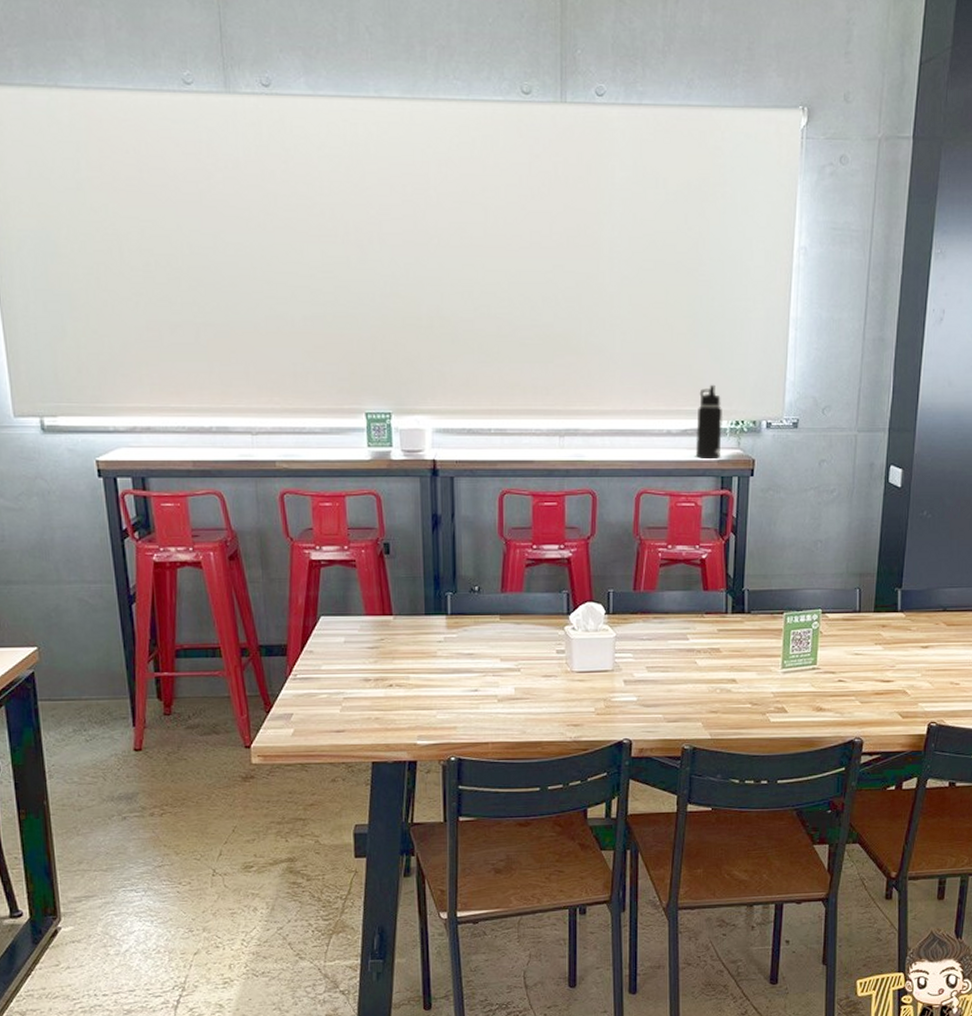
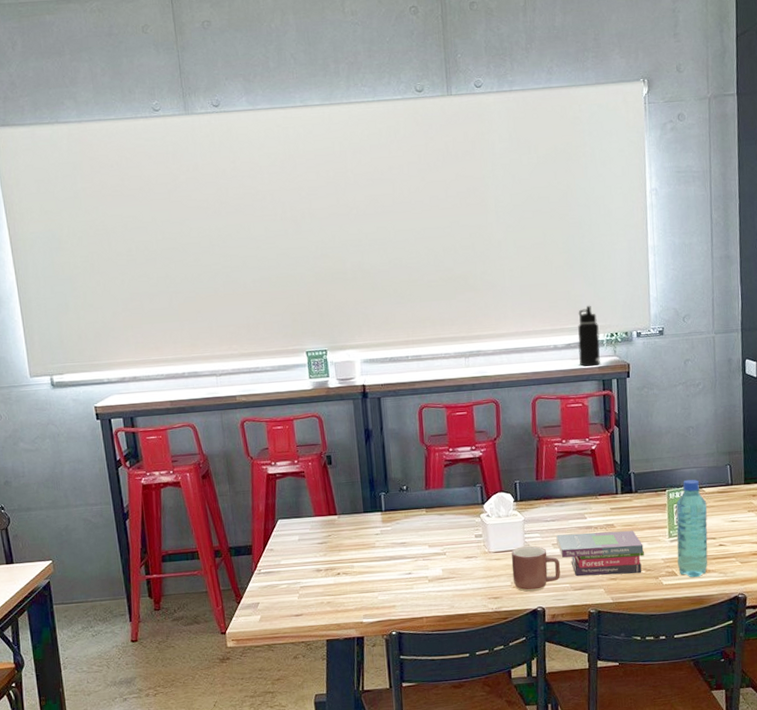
mug: none [597,667,653,720] -> present [511,545,561,592]
books: none [652,656,752,708] -> present [556,530,644,577]
water bottle: none [789,602,829,716] -> present [676,479,708,578]

